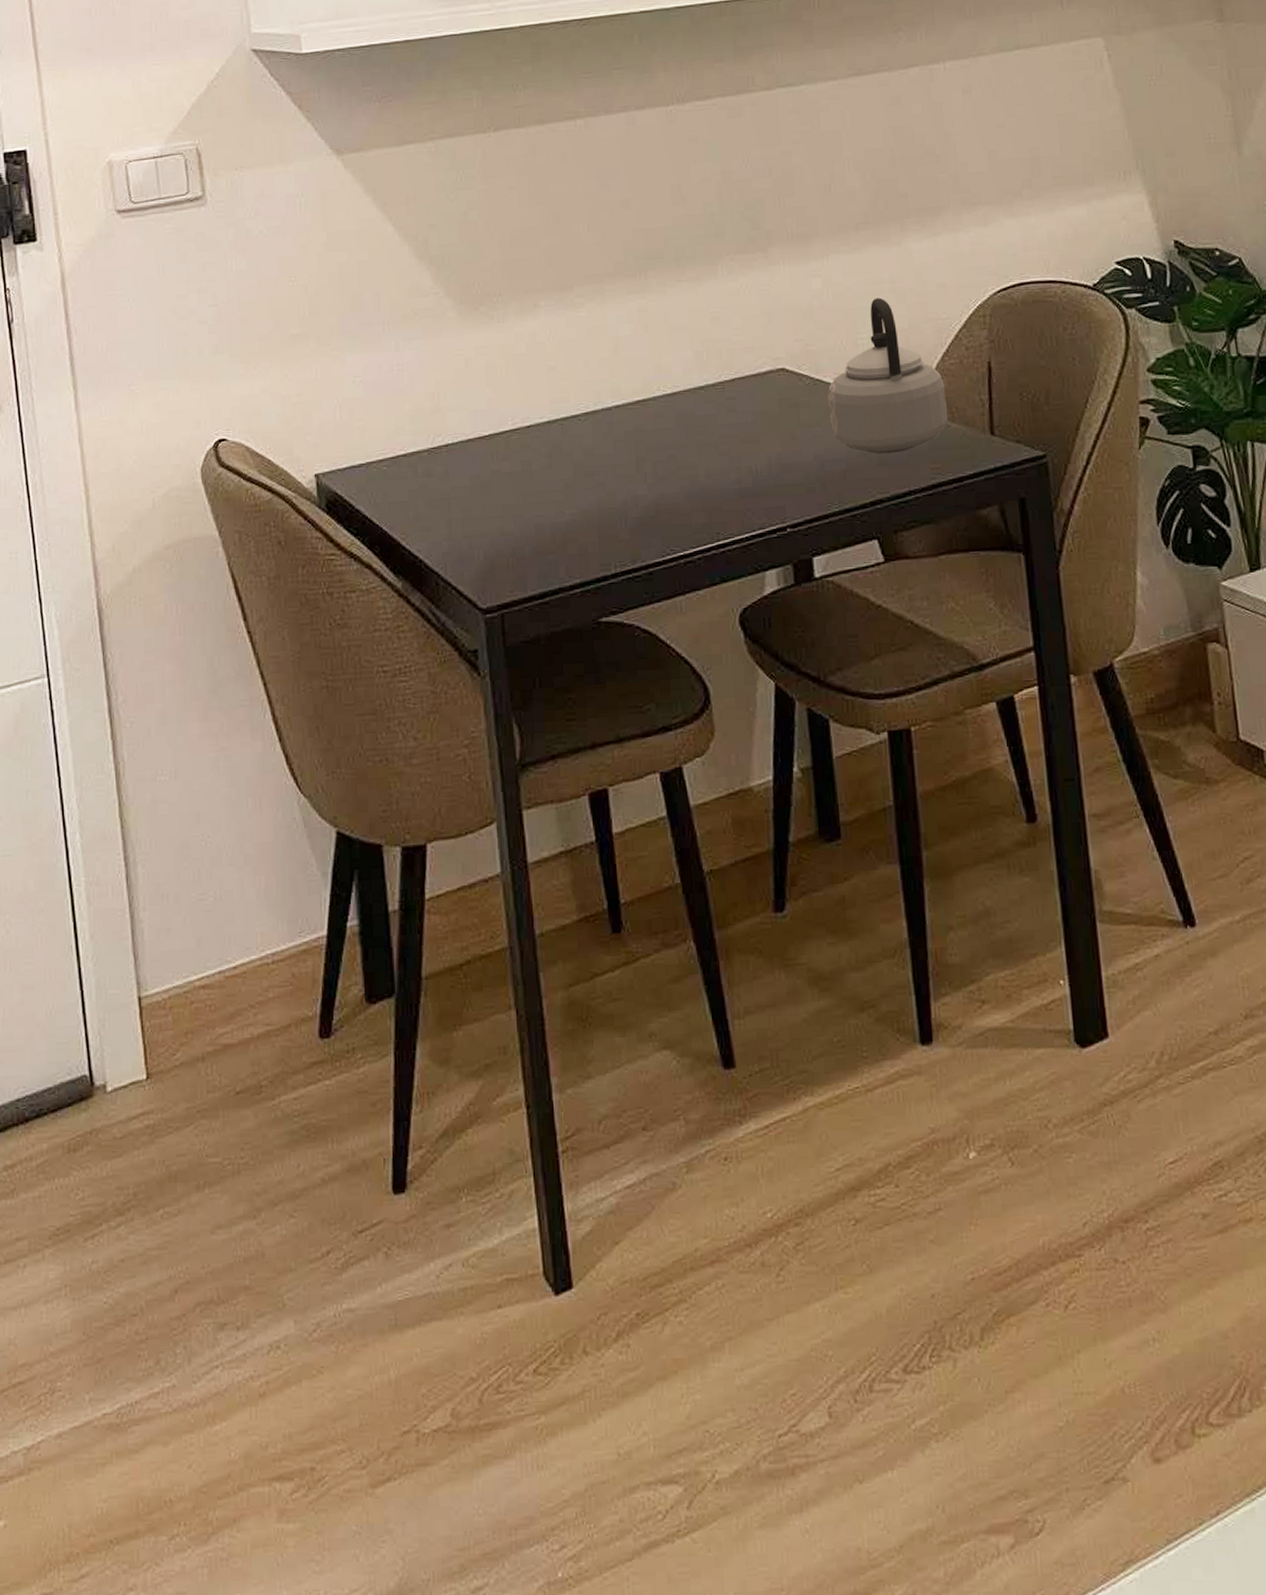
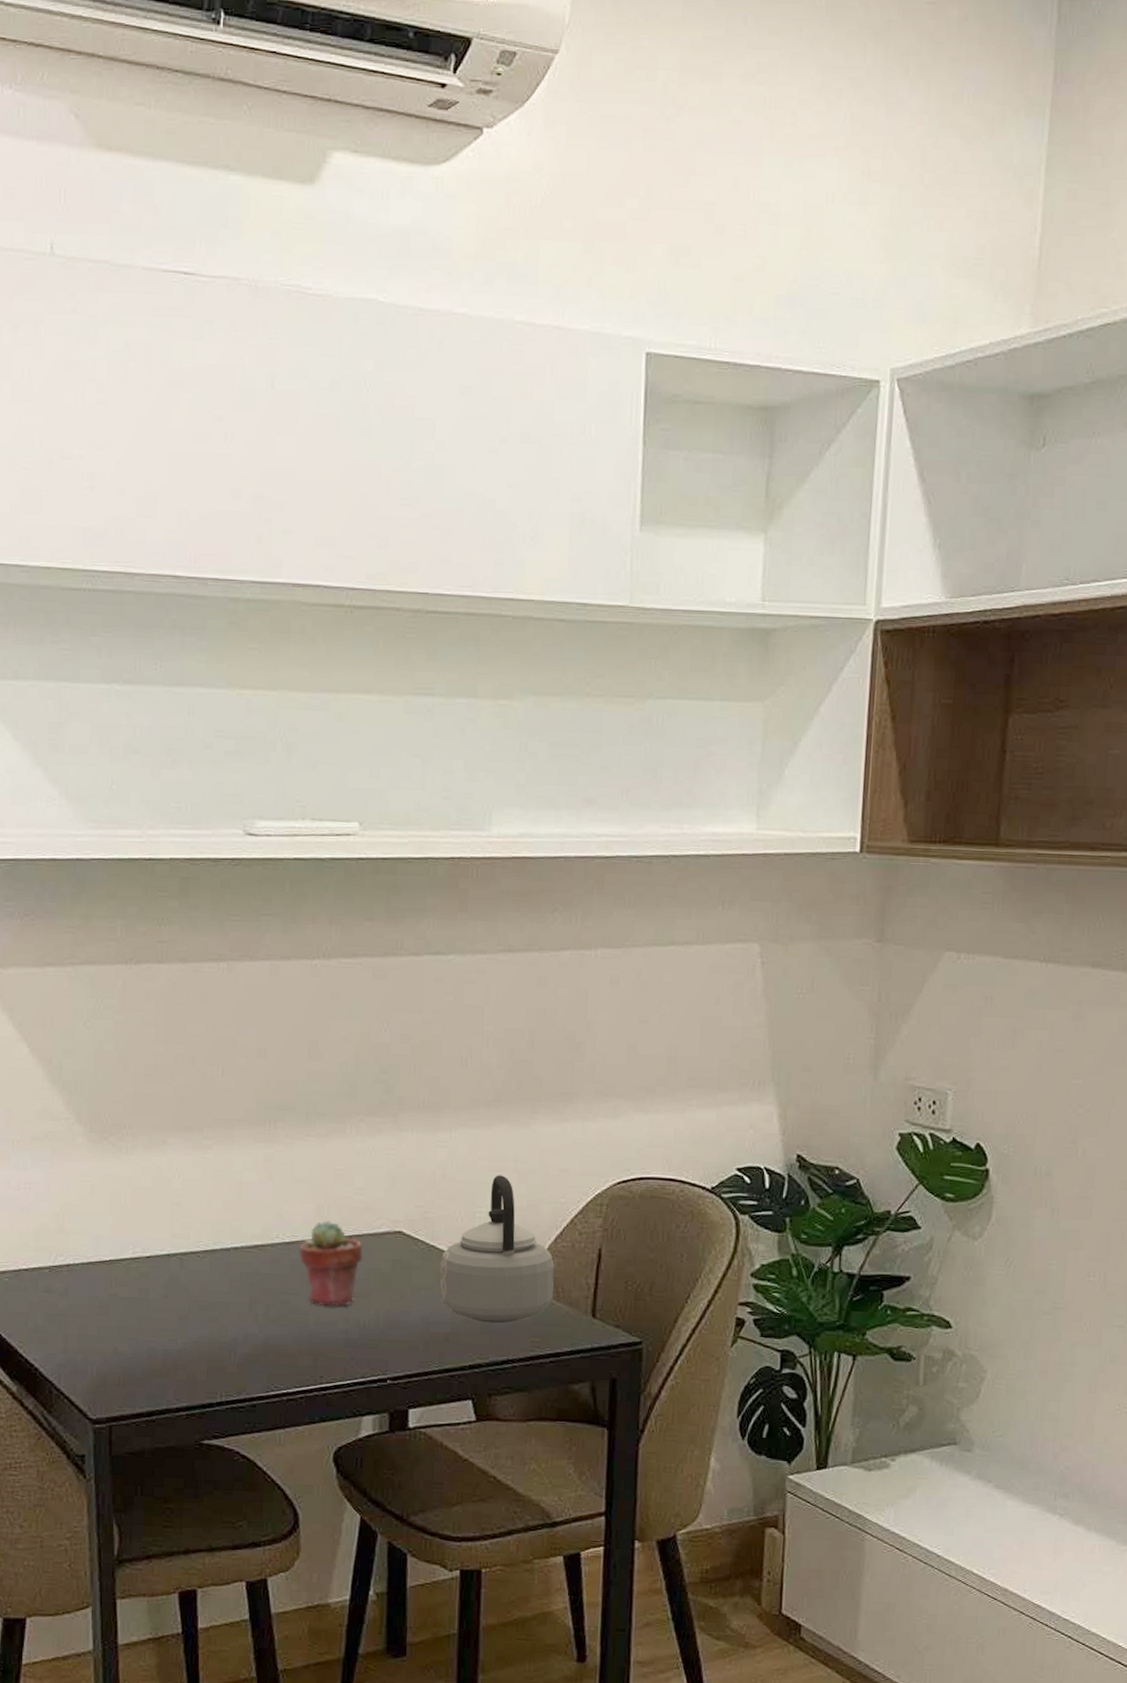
potted succulent: none [681,366,748,457] -> present [299,1220,363,1307]

